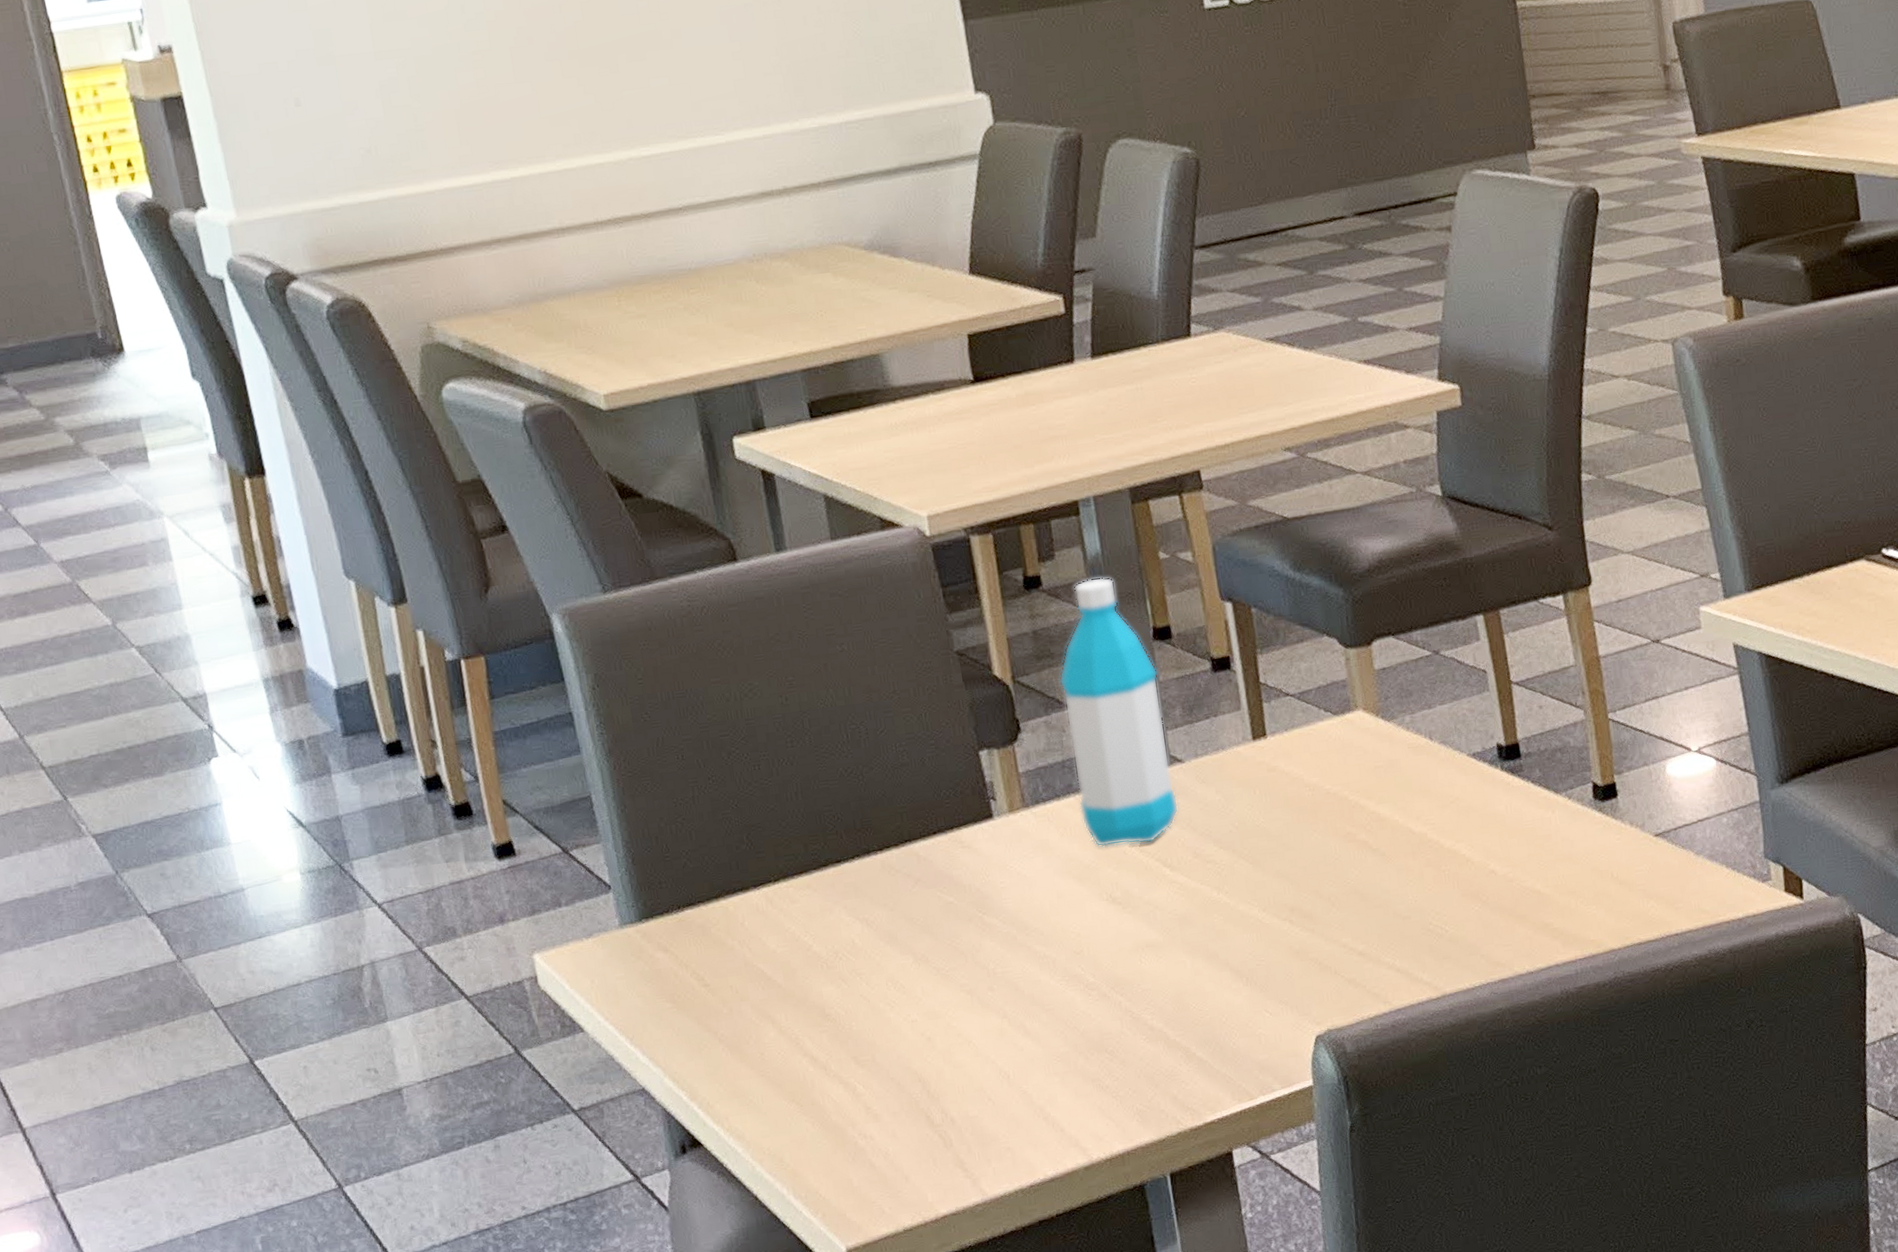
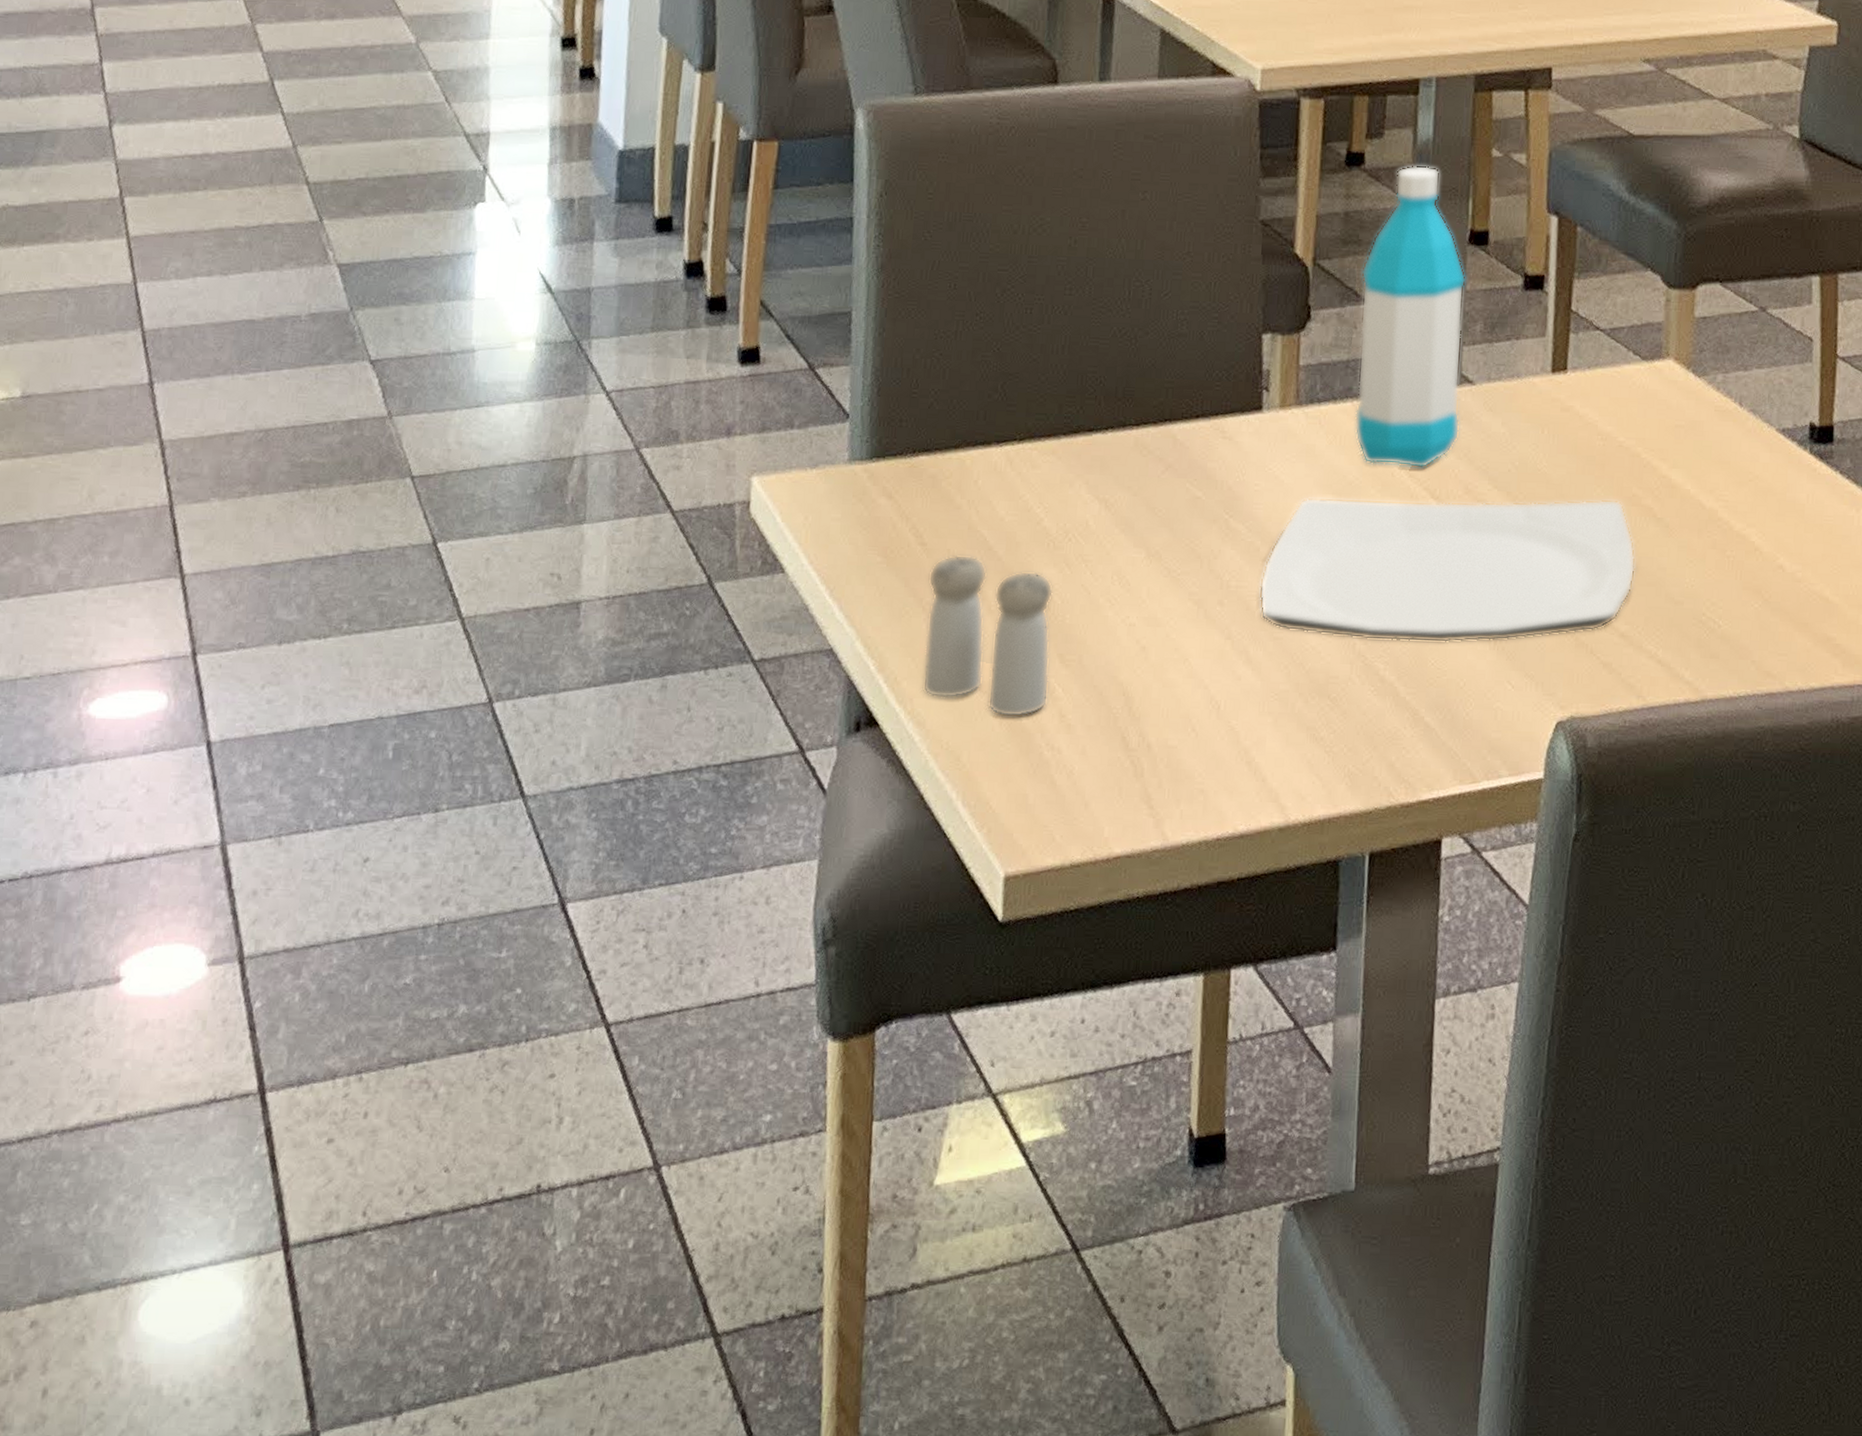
salt and pepper shaker: none [717,987,853,1119] -> present [922,554,1053,718]
plate: none [1023,839,1363,1002] -> present [1259,497,1636,643]

